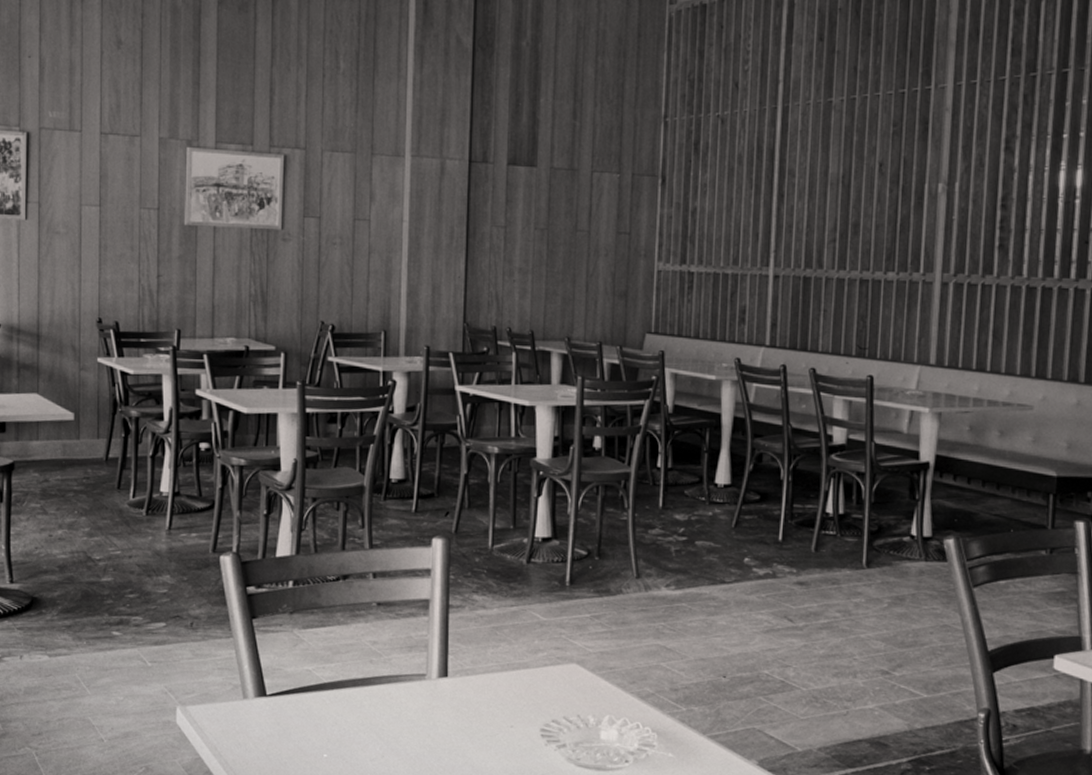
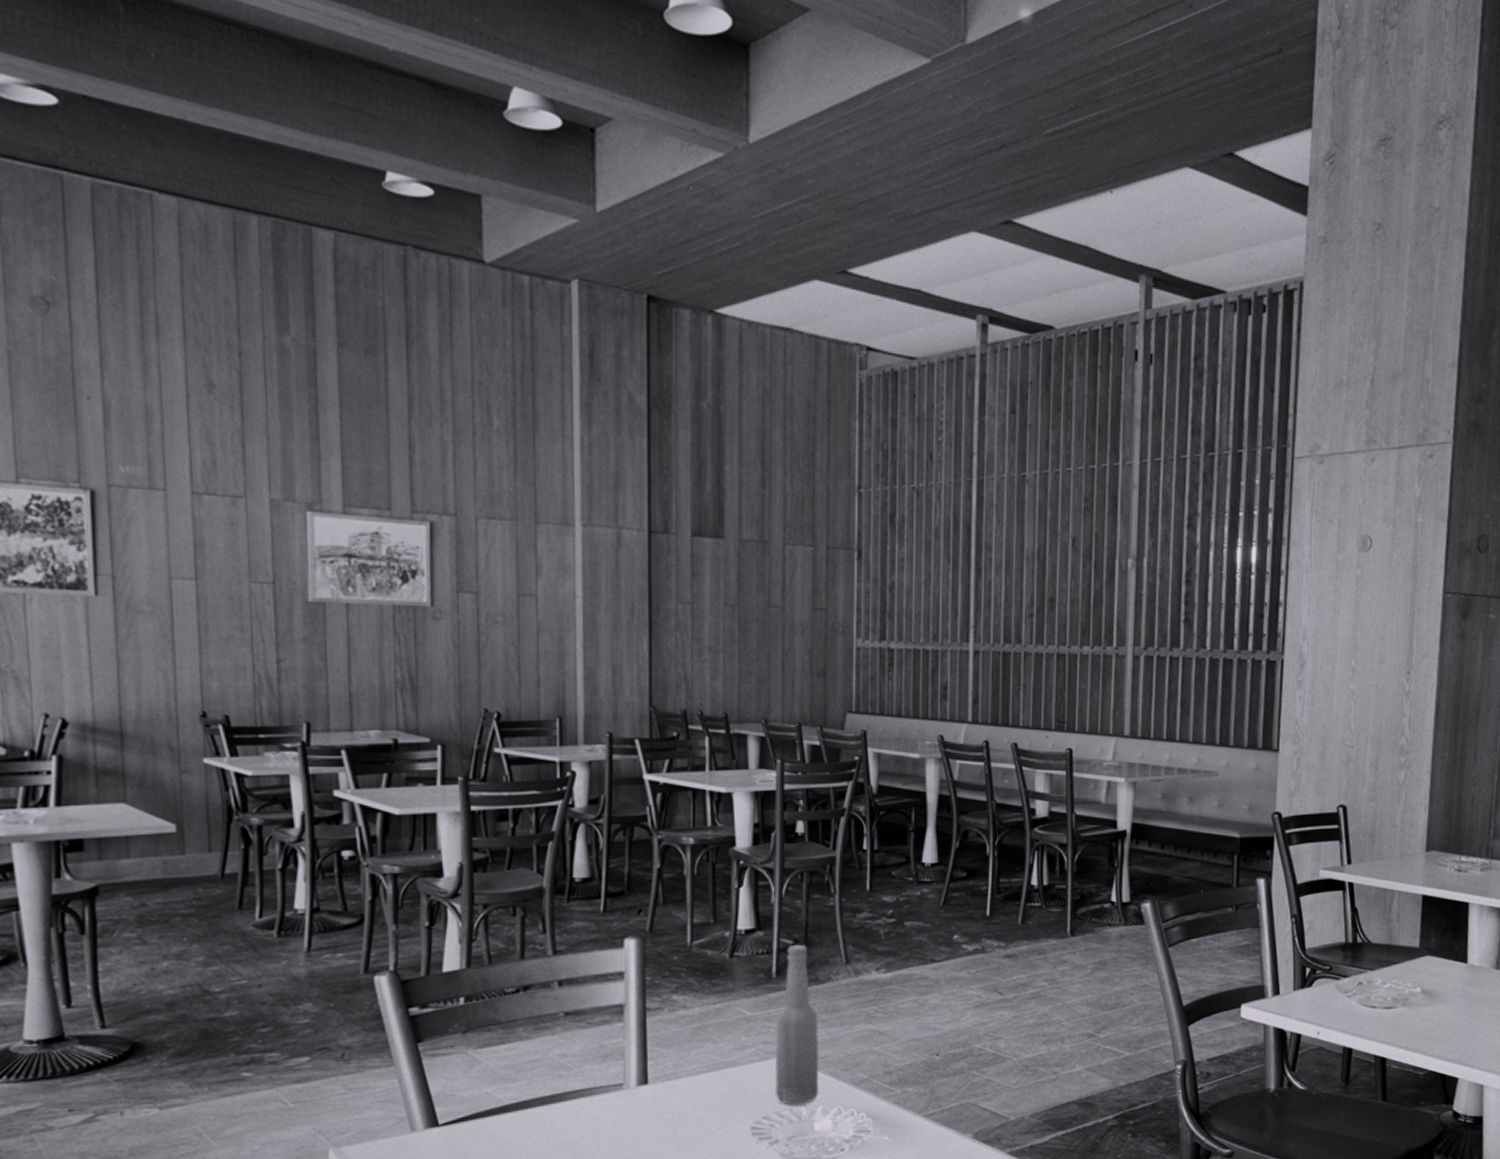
bottle: none [565,556,608,712] -> present [774,945,819,1105]

